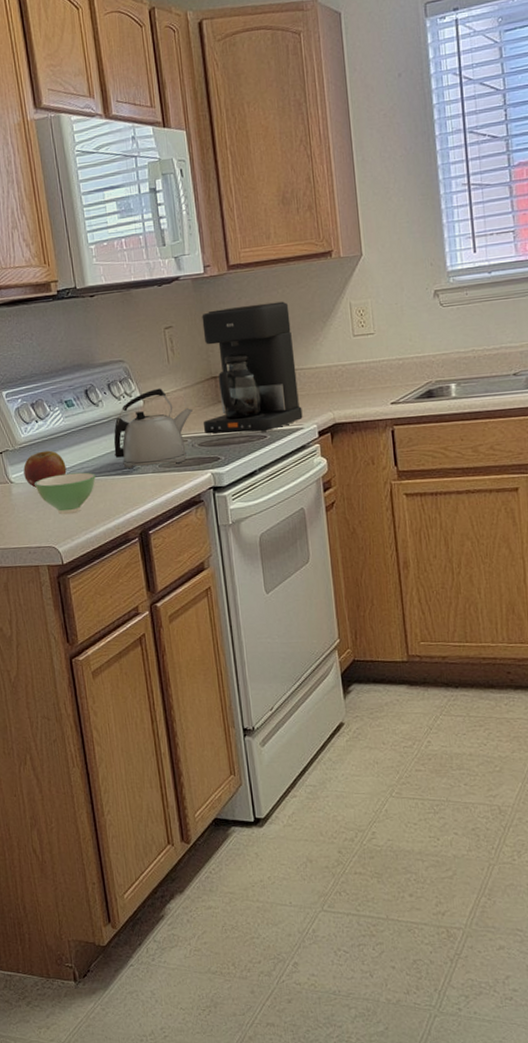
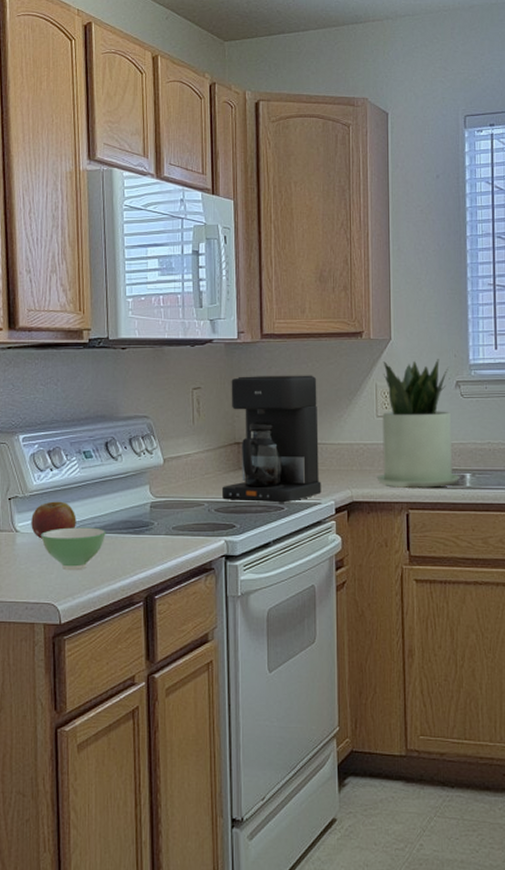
kettle: present [113,388,193,469] -> none [128,448,212,529]
planter: none [355,270,446,405] -> present [375,359,461,488]

